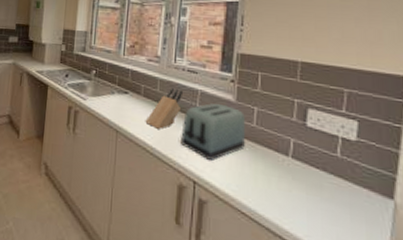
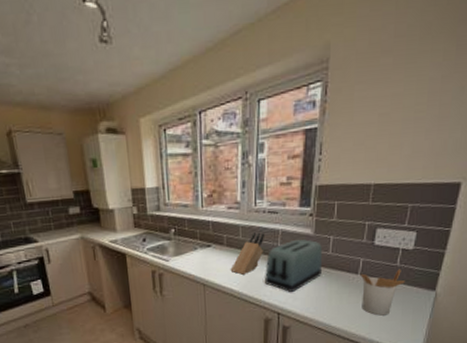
utensil holder: none [291,156,350,217] -> present [360,269,405,316]

